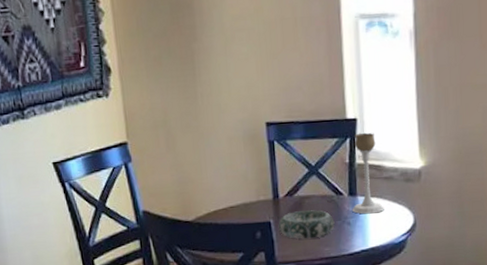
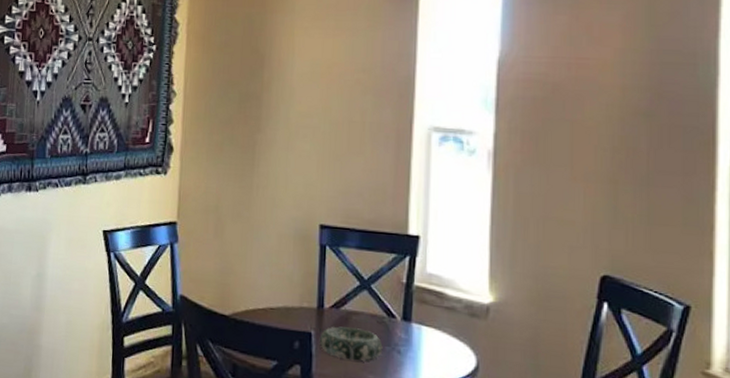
candle holder: present [352,132,384,214] -> none [404,252,442,346]

